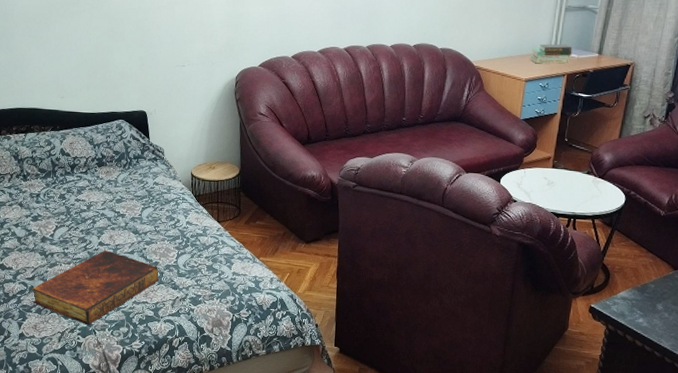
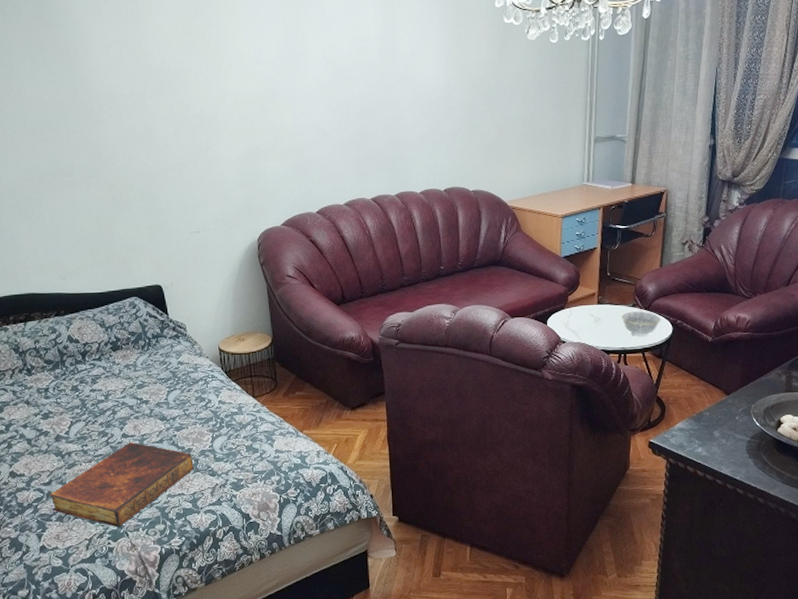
books: present [529,43,572,64] -> none [564,175,606,199]
bowl: none [575,178,615,205] -> present [621,311,661,337]

